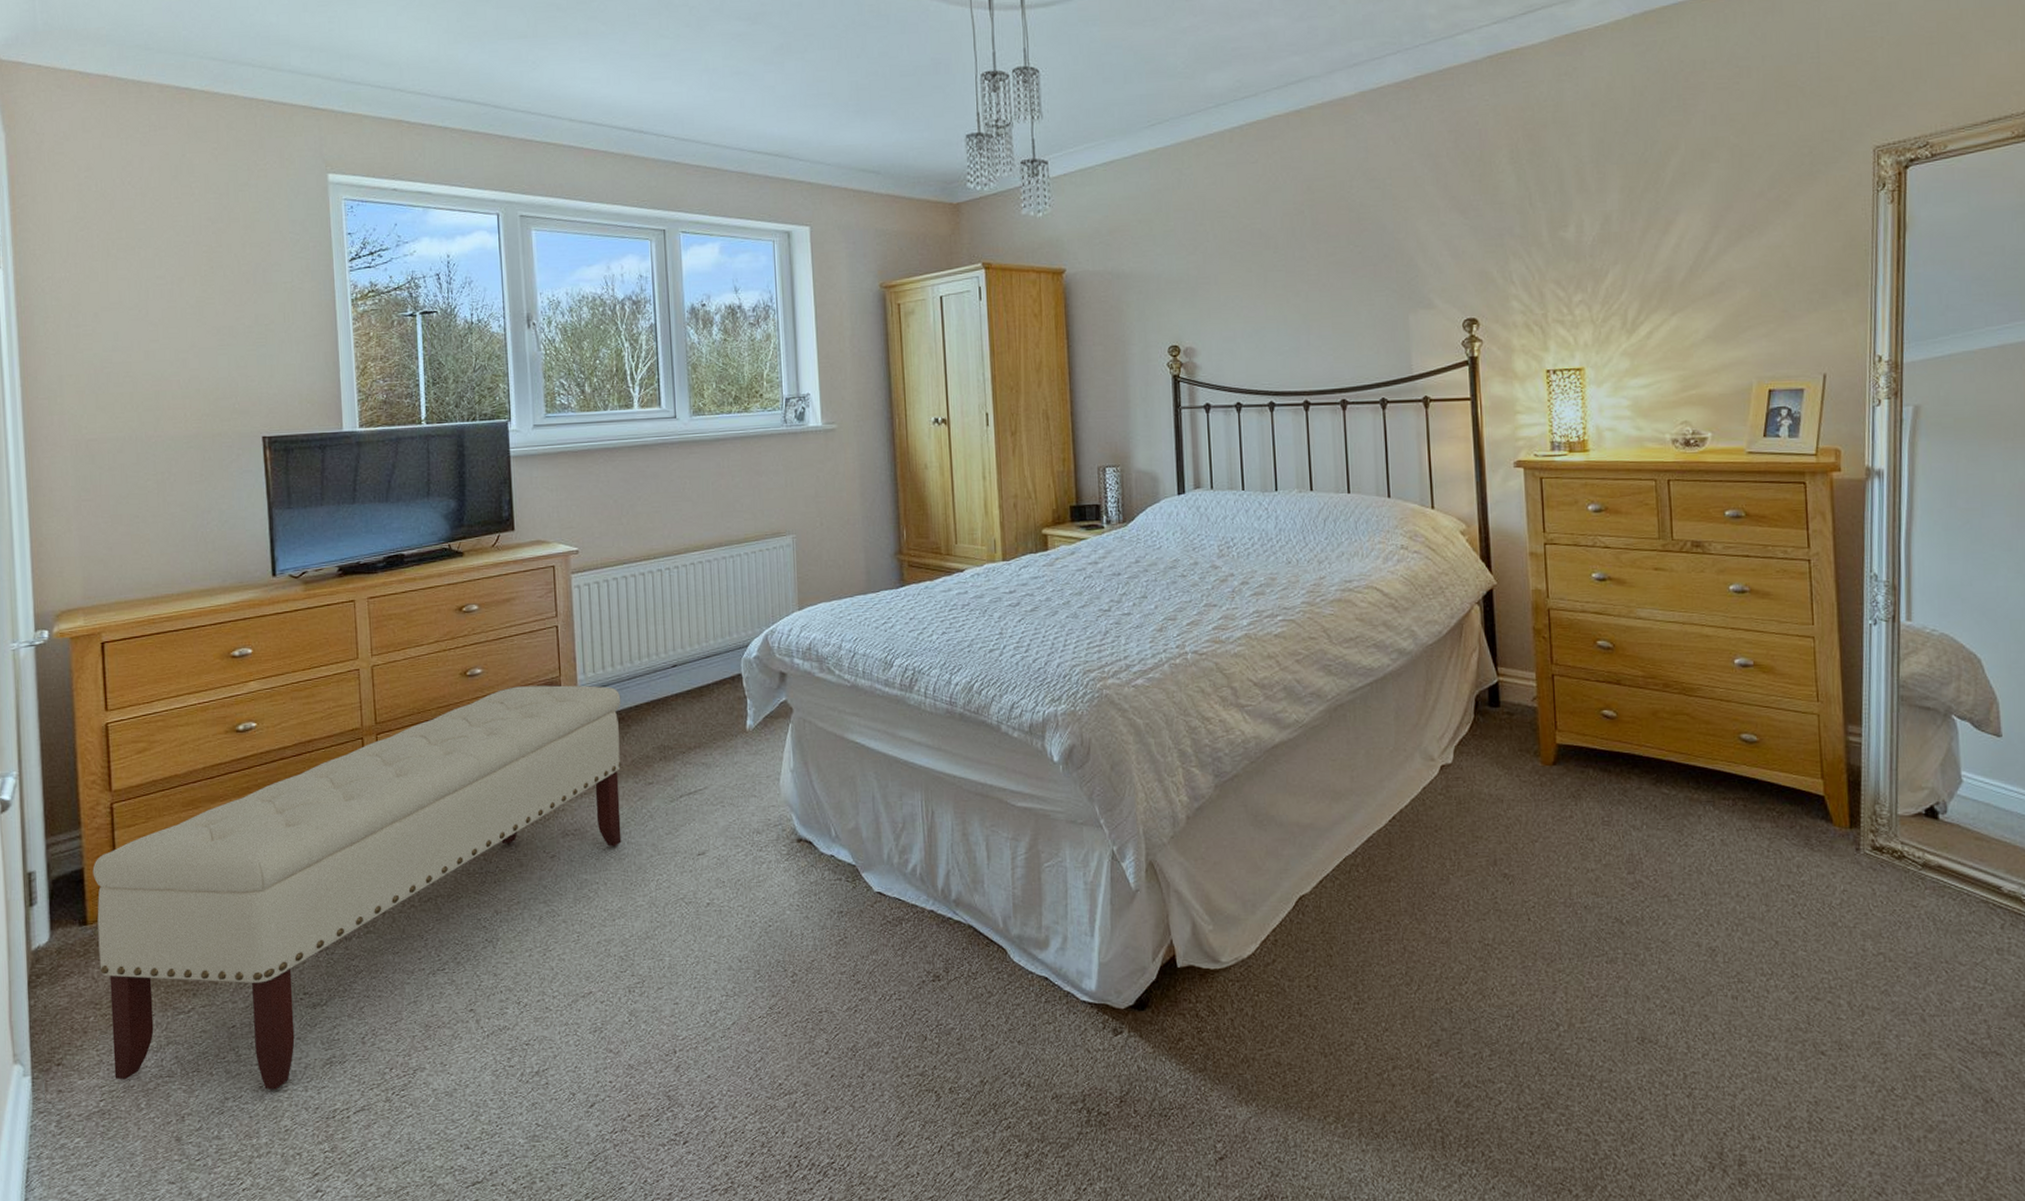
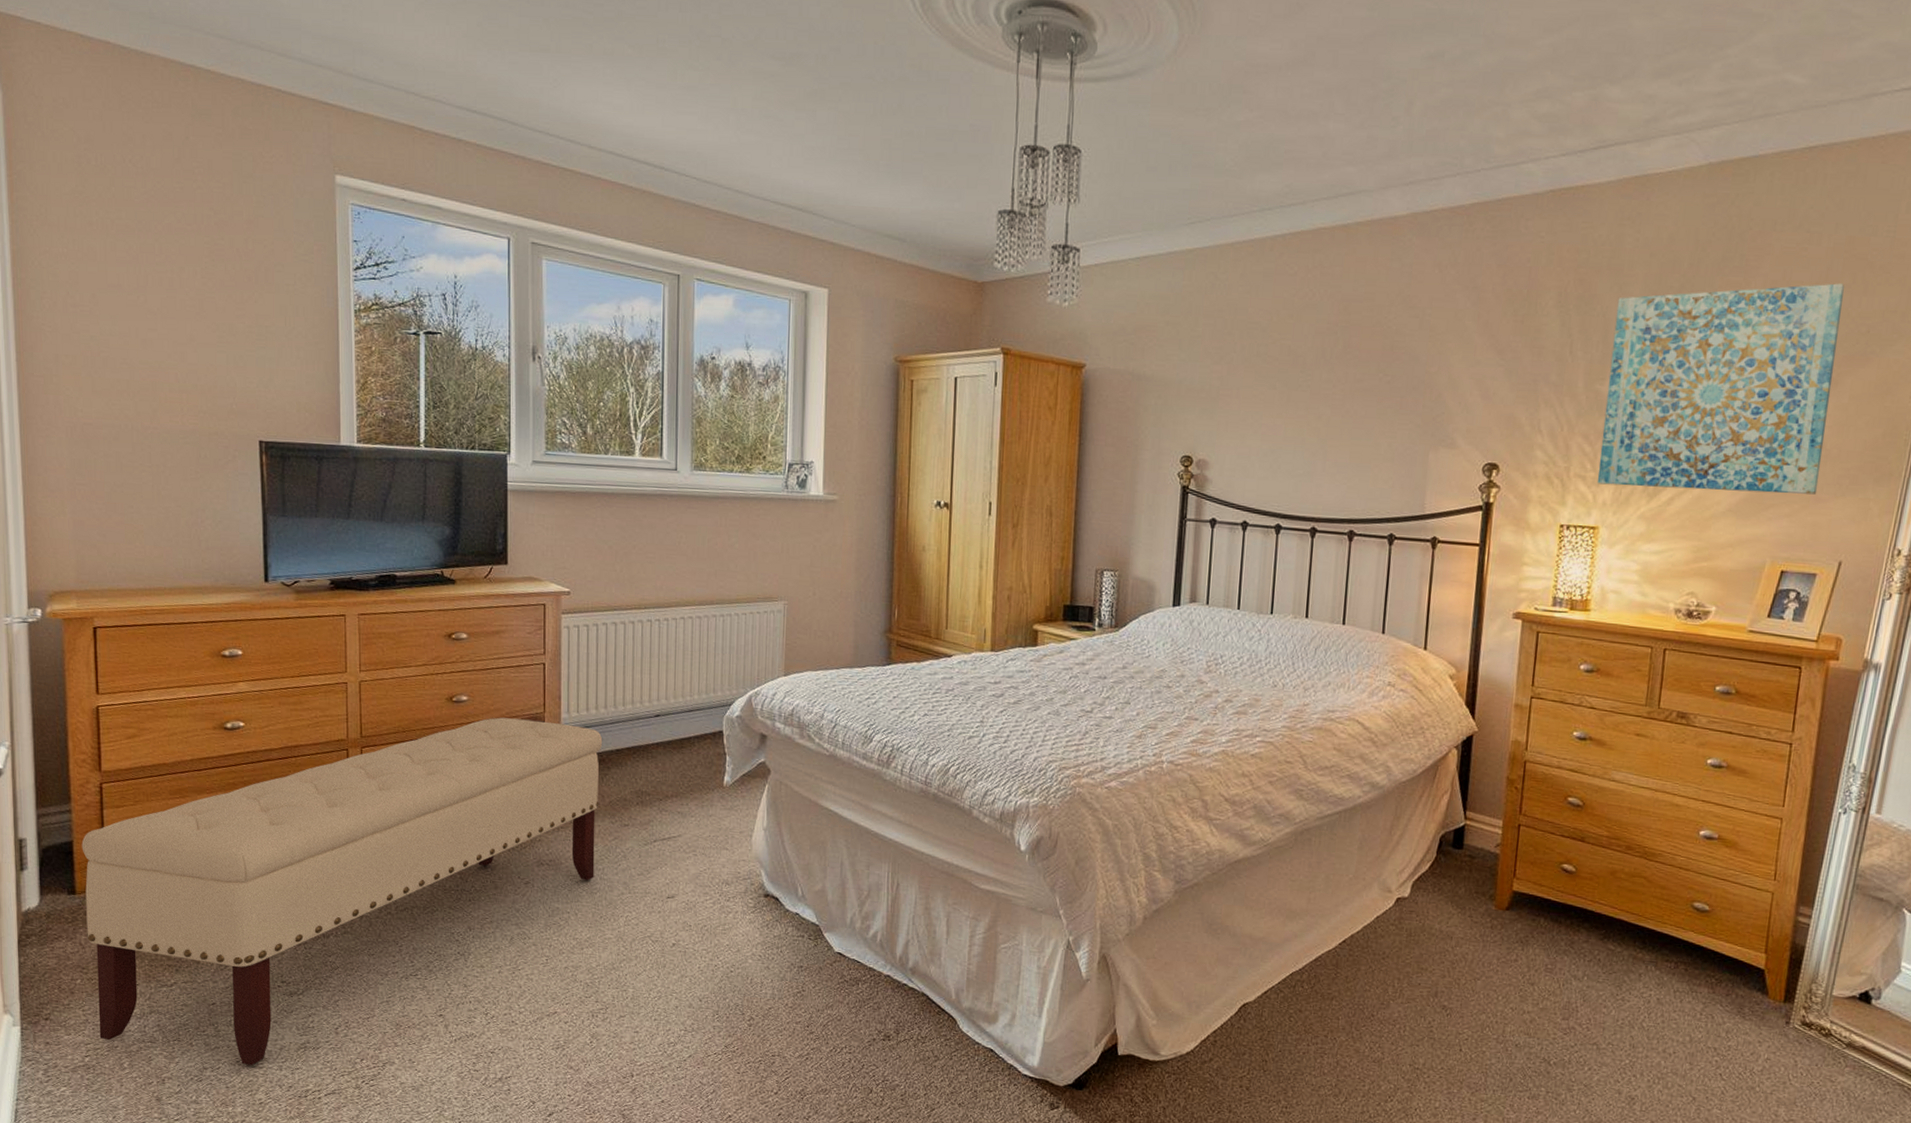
wall art: none [1567,110,1790,327] -> present [1597,283,1846,495]

